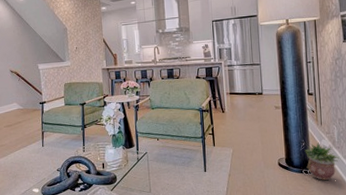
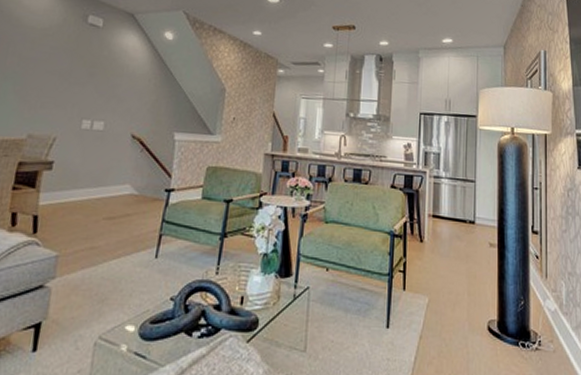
potted plant: present [304,142,340,180] -> none [523,303,568,360]

